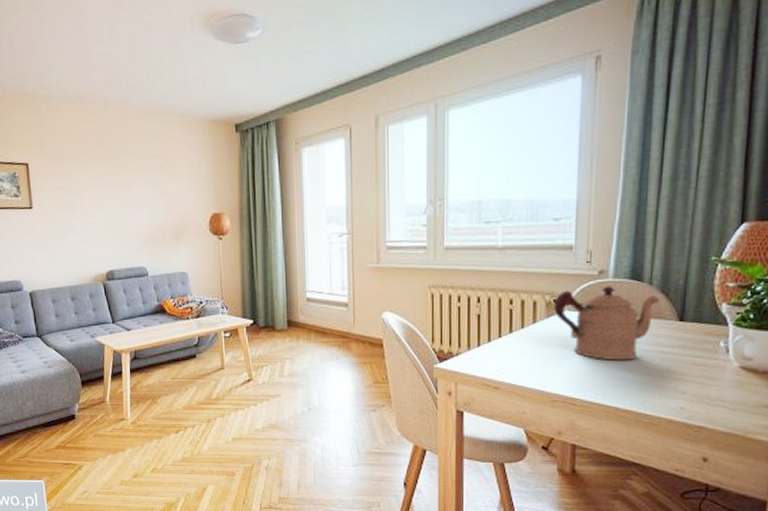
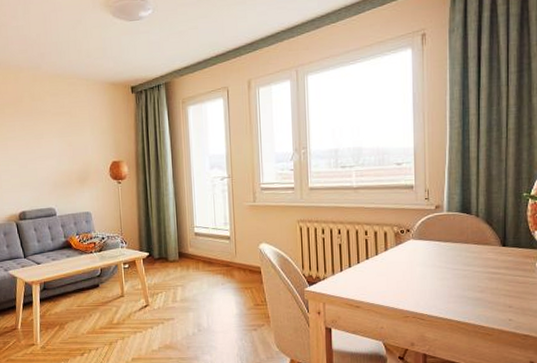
coffeepot: present [553,285,661,361] -> none [400,218,486,281]

